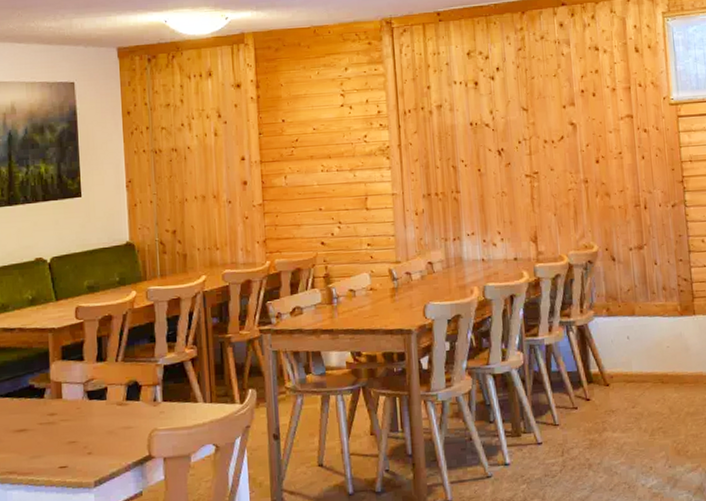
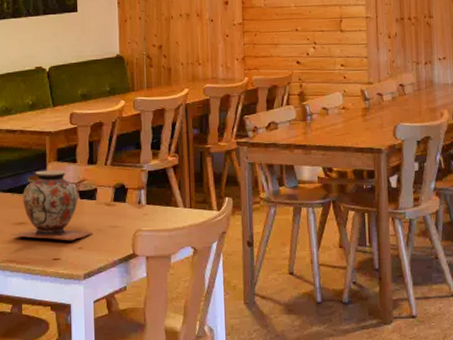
decorative vase: none [9,369,104,447] -> present [10,170,94,241]

